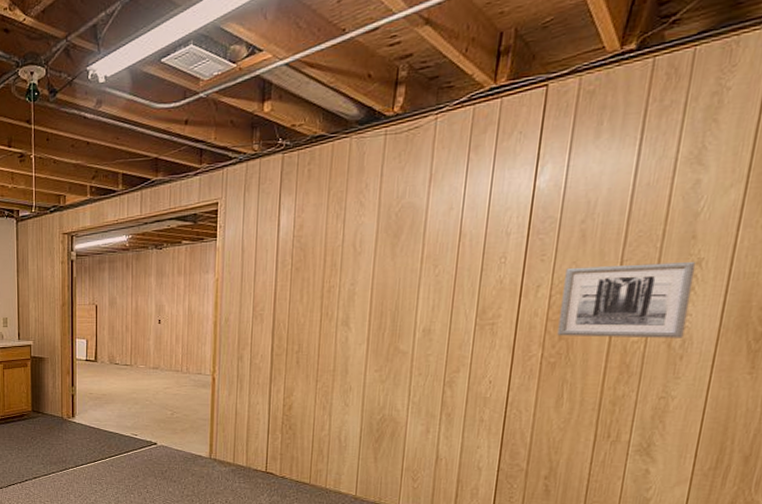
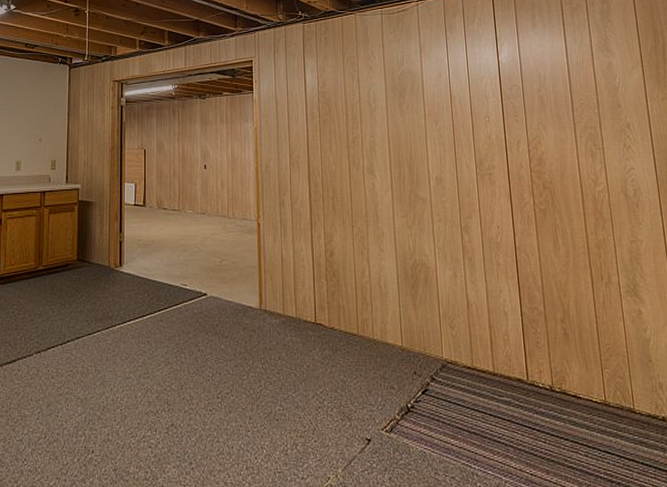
wall art: present [557,262,697,339] -> none [536,126,634,189]

